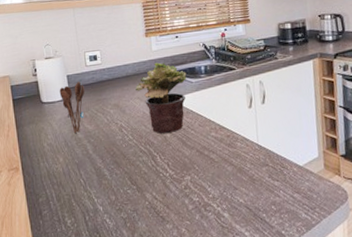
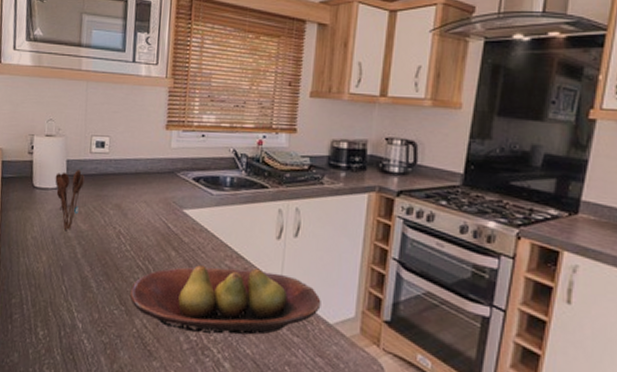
potted plant: present [135,62,187,134] -> none [144,163,208,251]
fruit bowl: none [138,134,292,195] -> present [129,264,321,335]

